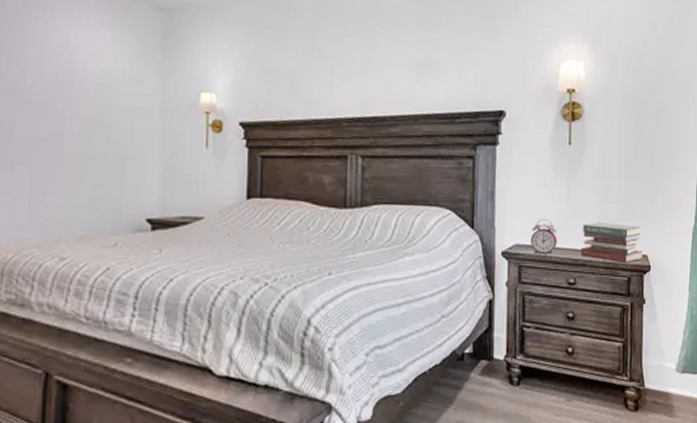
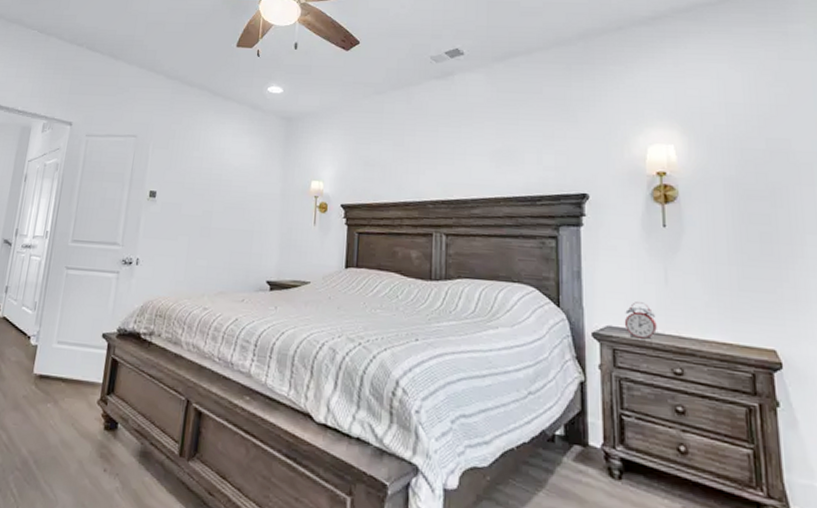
books: present [581,222,644,262] -> none [687,309,771,357]

